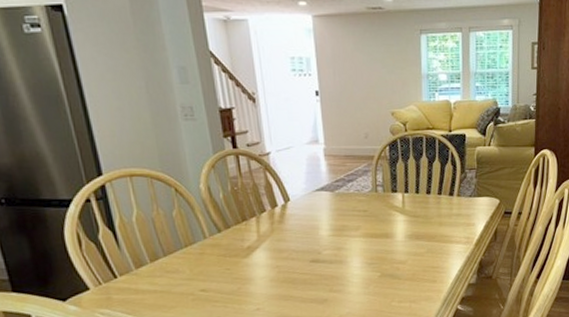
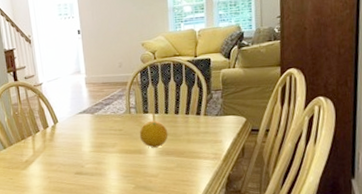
fruit: none [386,200,419,232] -> present [139,120,168,148]

